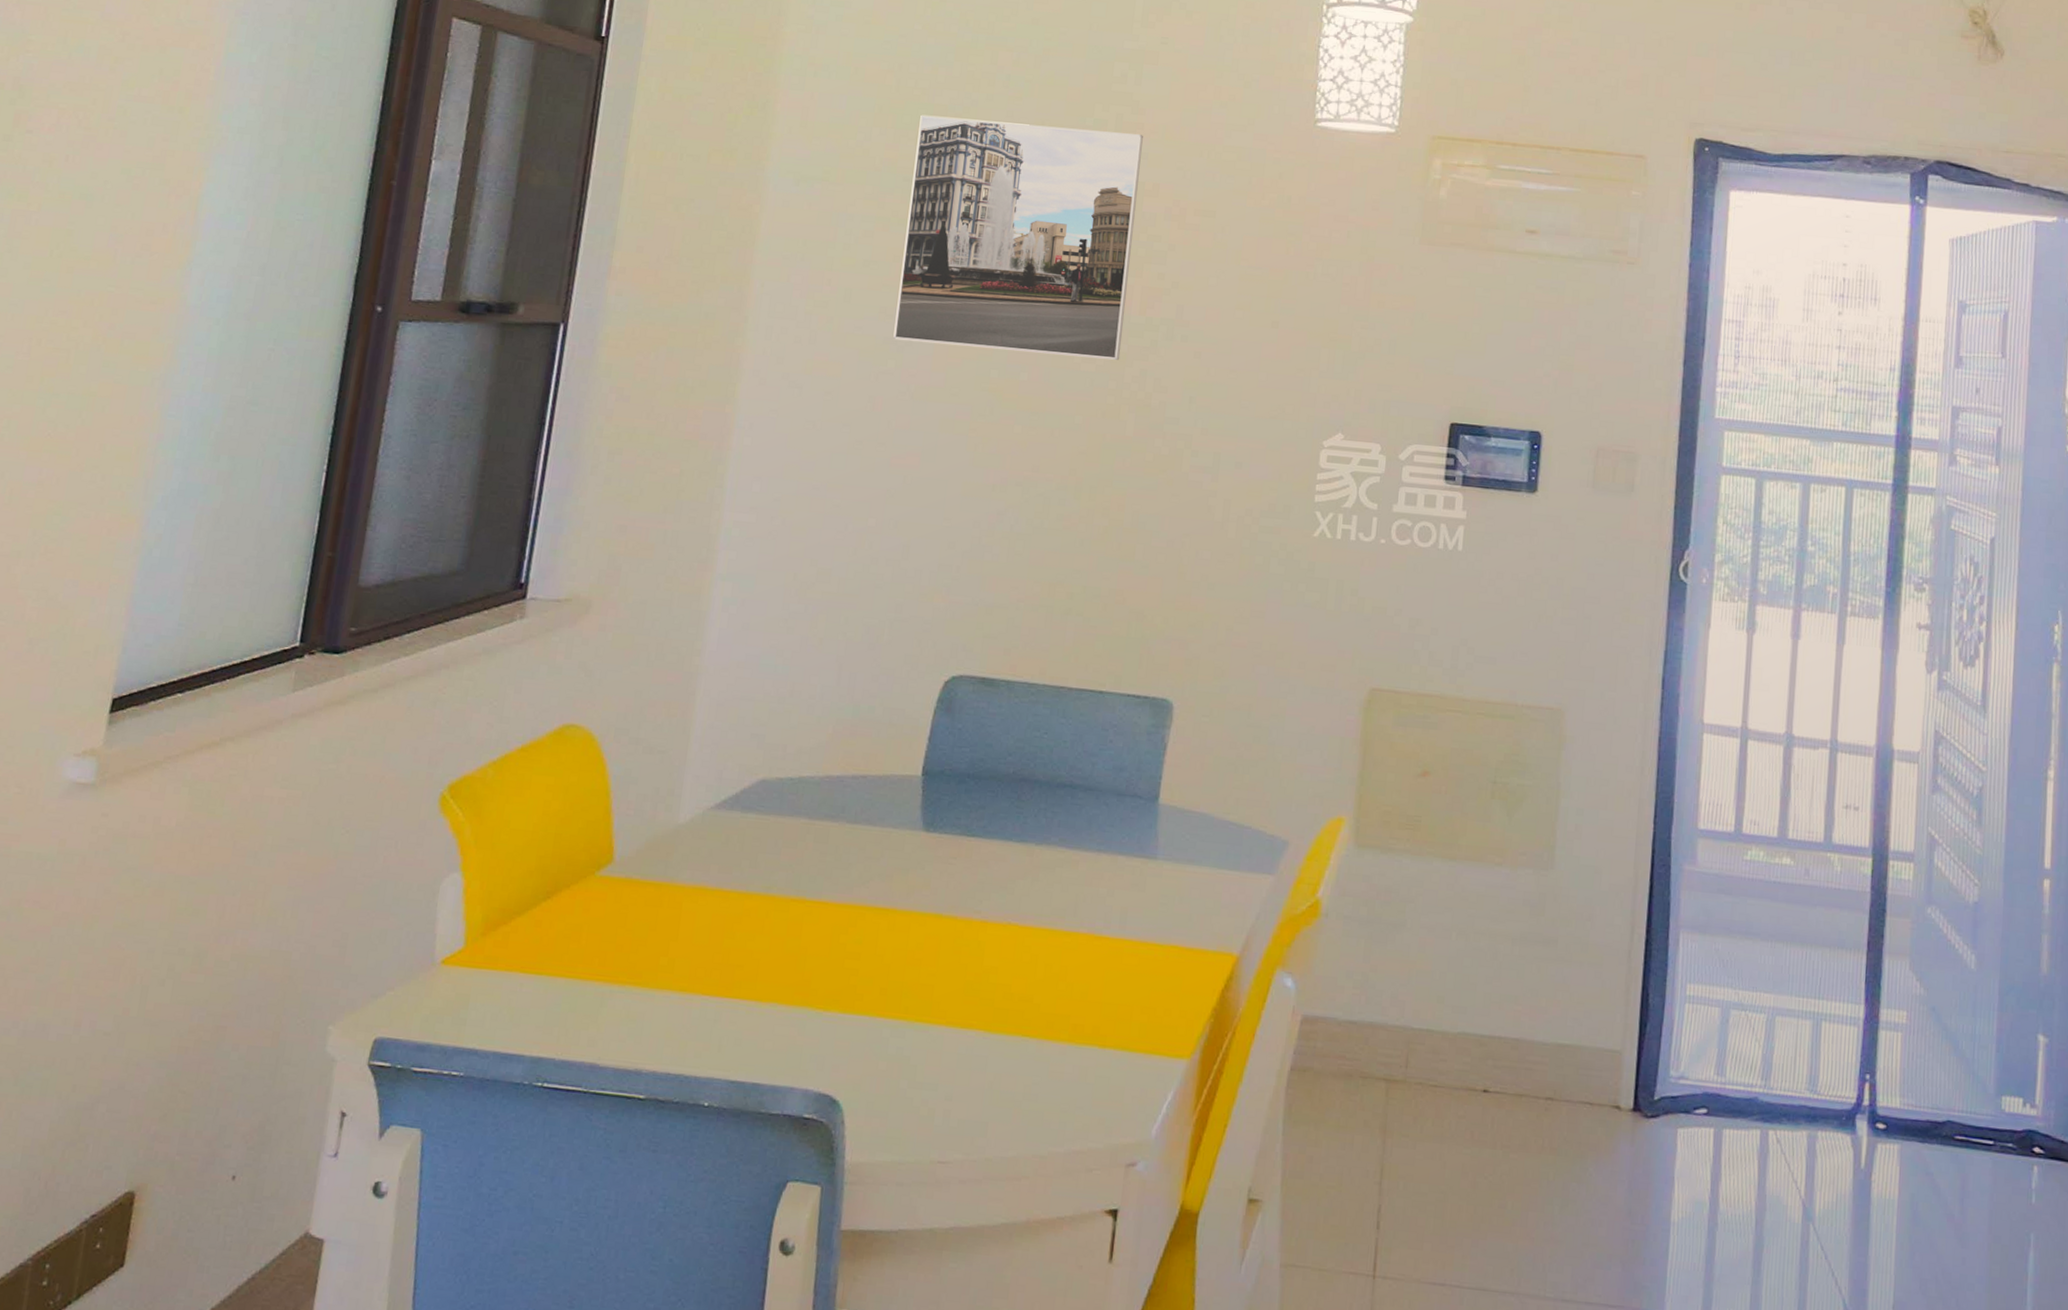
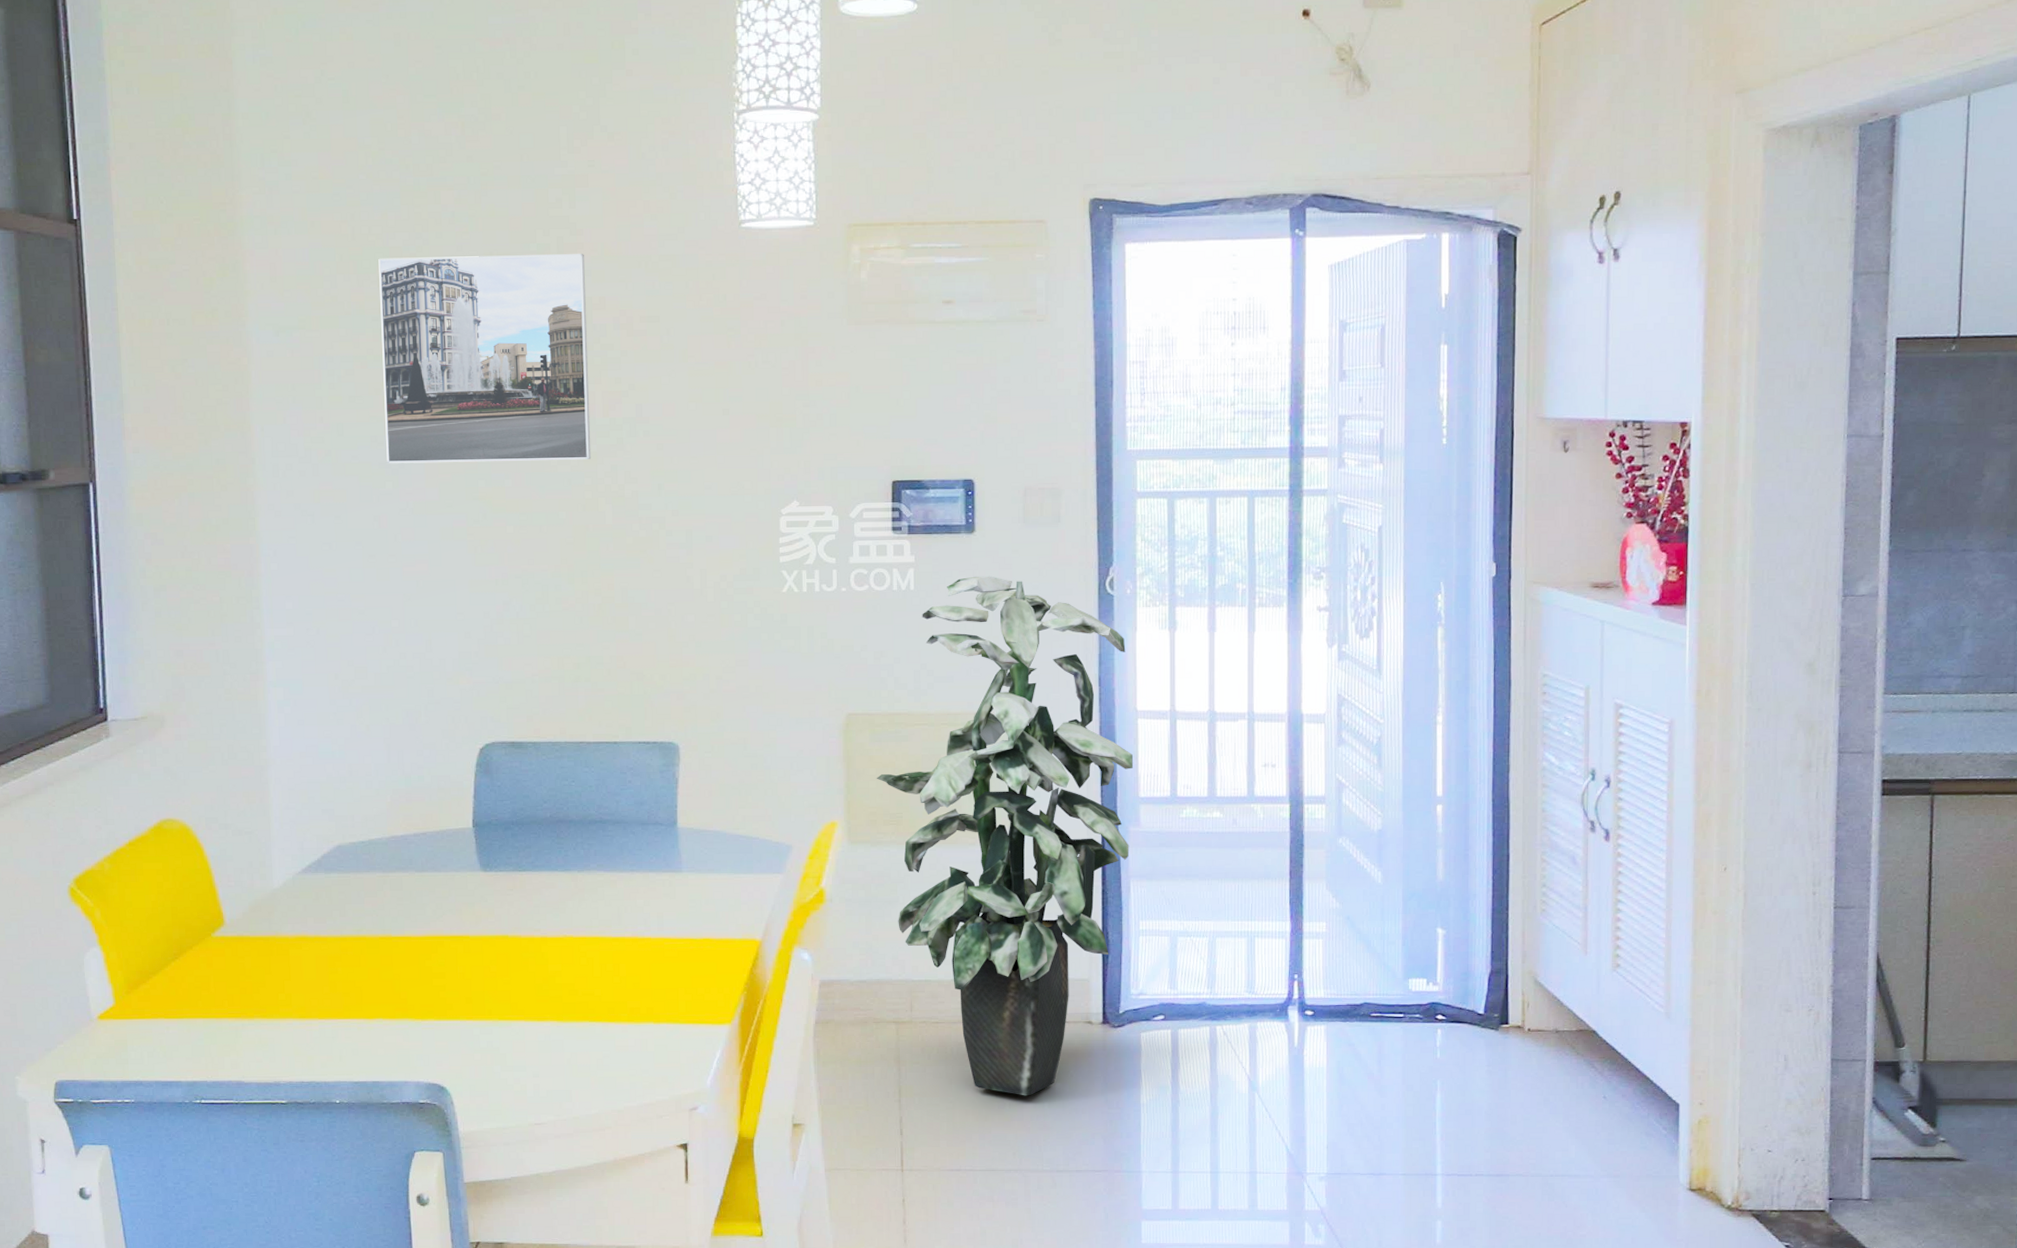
indoor plant: none [1395,543,1696,1196] -> present [876,576,1134,1096]

